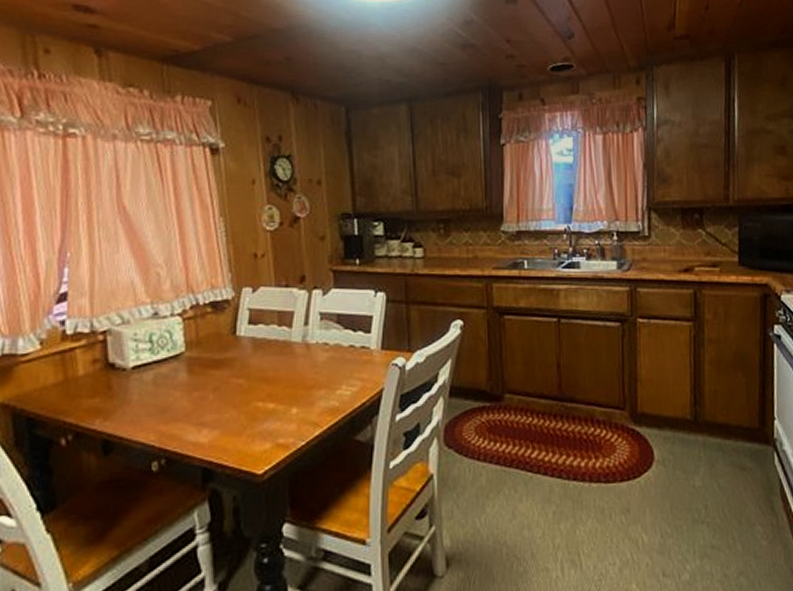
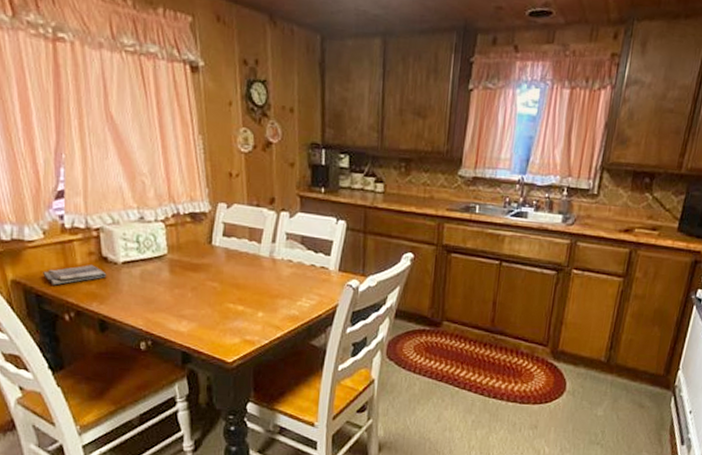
dish towel: none [37,374,114,404] -> present [43,265,107,286]

